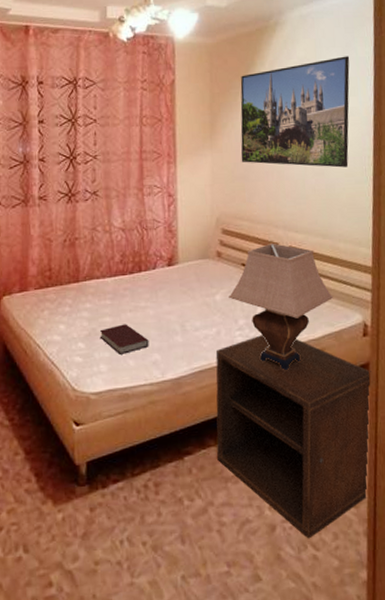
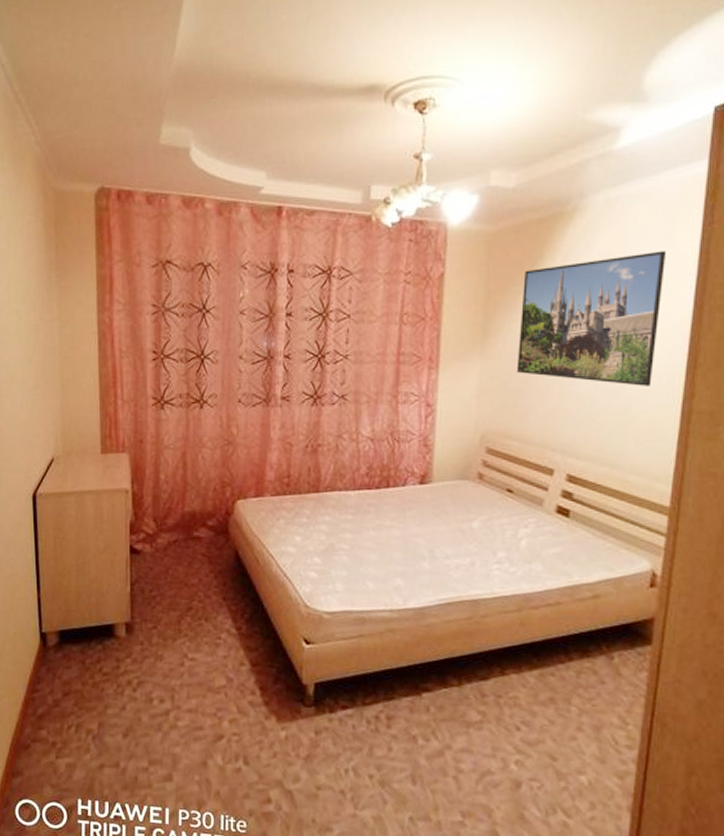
book: present [99,324,149,354] -> none [337,542,392,575]
nightstand: present [215,335,371,539] -> none [460,571,656,803]
table lamp: present [229,242,334,371] -> none [488,468,617,616]

